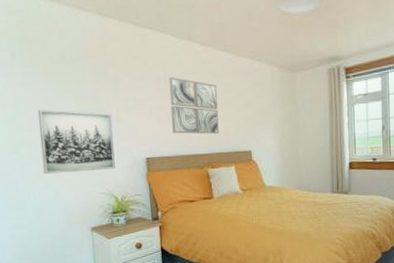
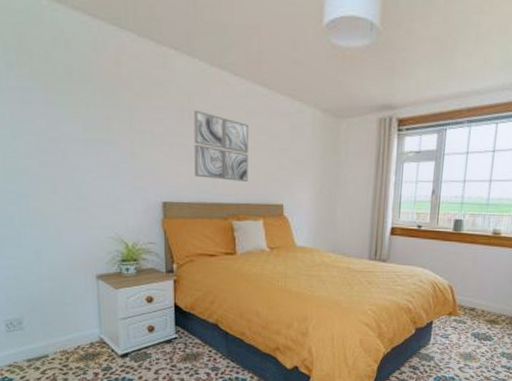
wall art: present [37,109,115,174] -> none [37,134,127,211]

